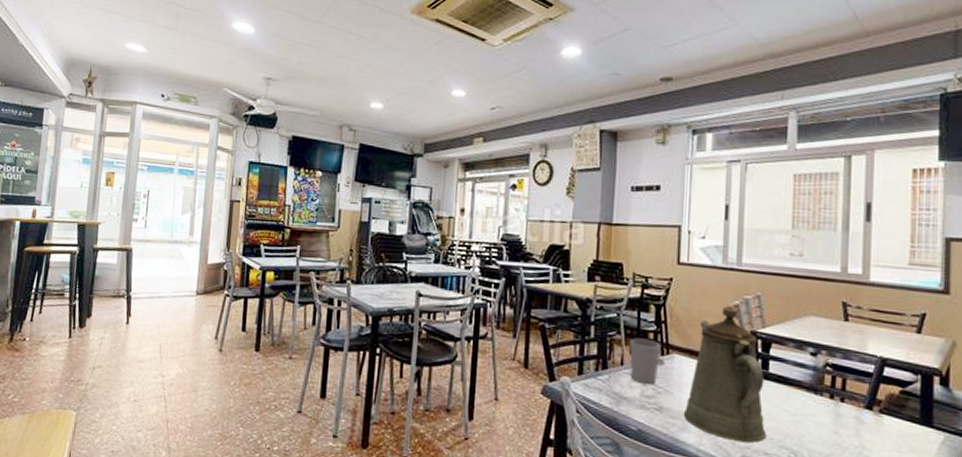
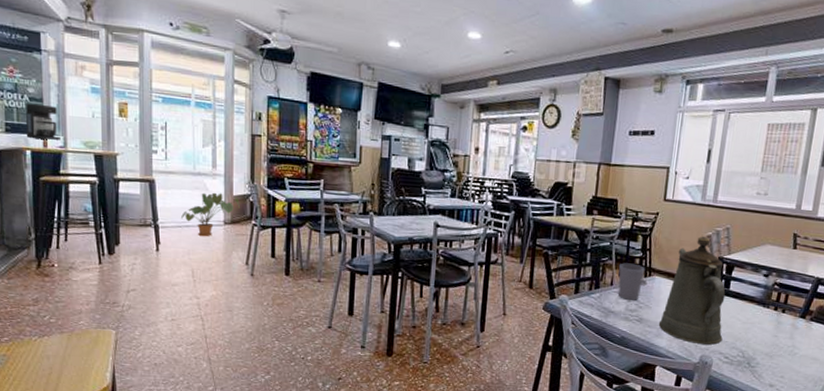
coffee maker: none [17,175,49,212] -> present [26,103,61,141]
house plant: none [154,261,215,309] -> present [181,192,241,237]

